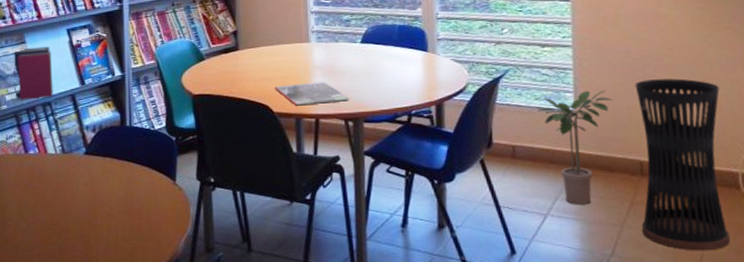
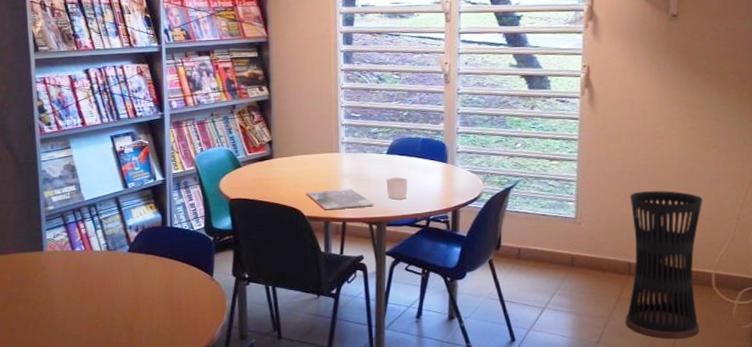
books: present [12,47,54,100] -> none [58,152,98,202]
mug: none [361,68,386,93] -> present [386,177,408,200]
potted plant: present [537,90,614,205] -> none [542,200,610,300]

